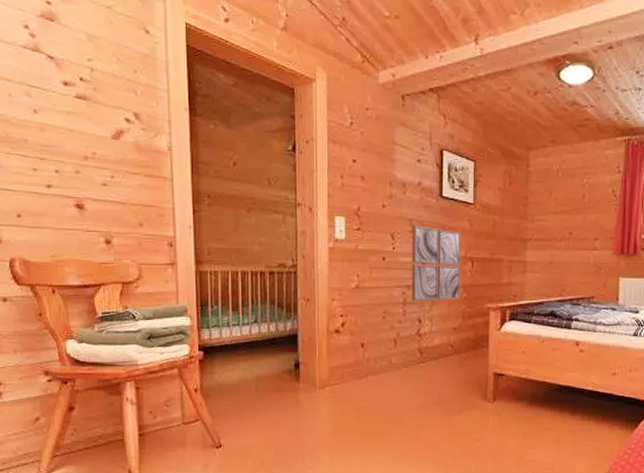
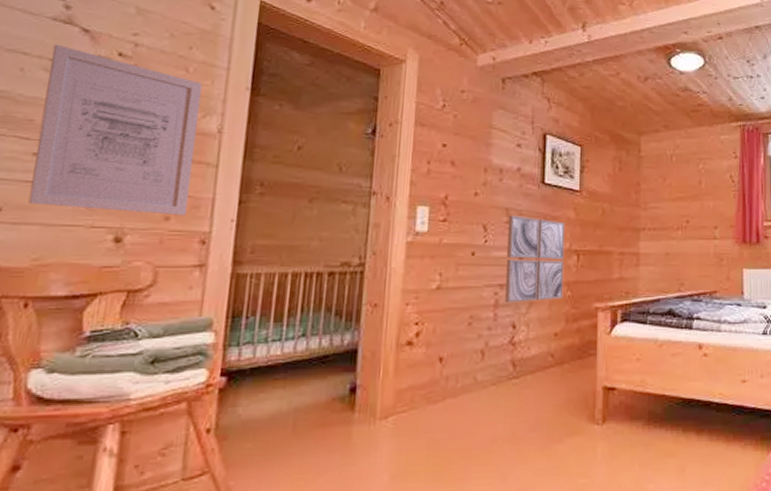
wall art: none [29,70,155,222] -> present [28,44,202,216]

